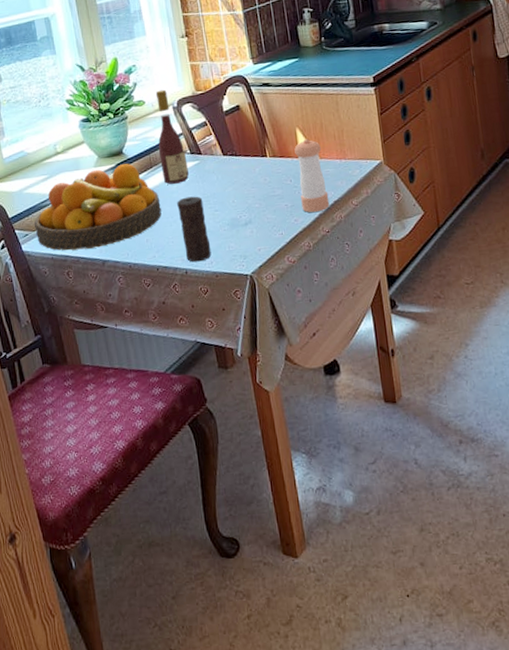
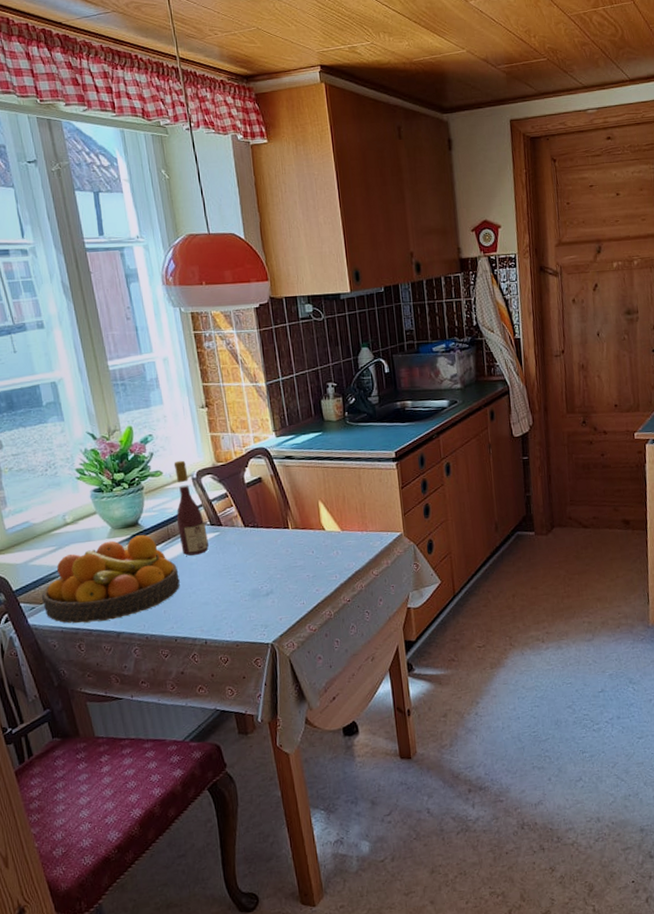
candle: present [177,196,211,263] -> none [196,567,232,633]
pepper shaker: present [294,139,330,213] -> none [317,511,351,583]

